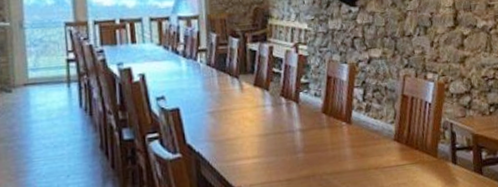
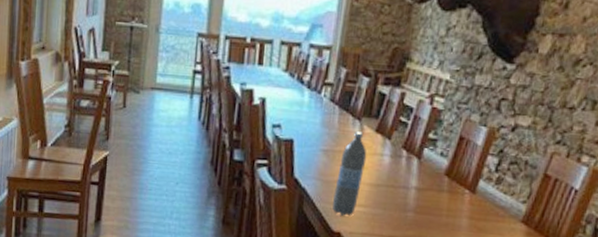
water bottle: none [227,88,251,171] -> present [332,131,367,216]

